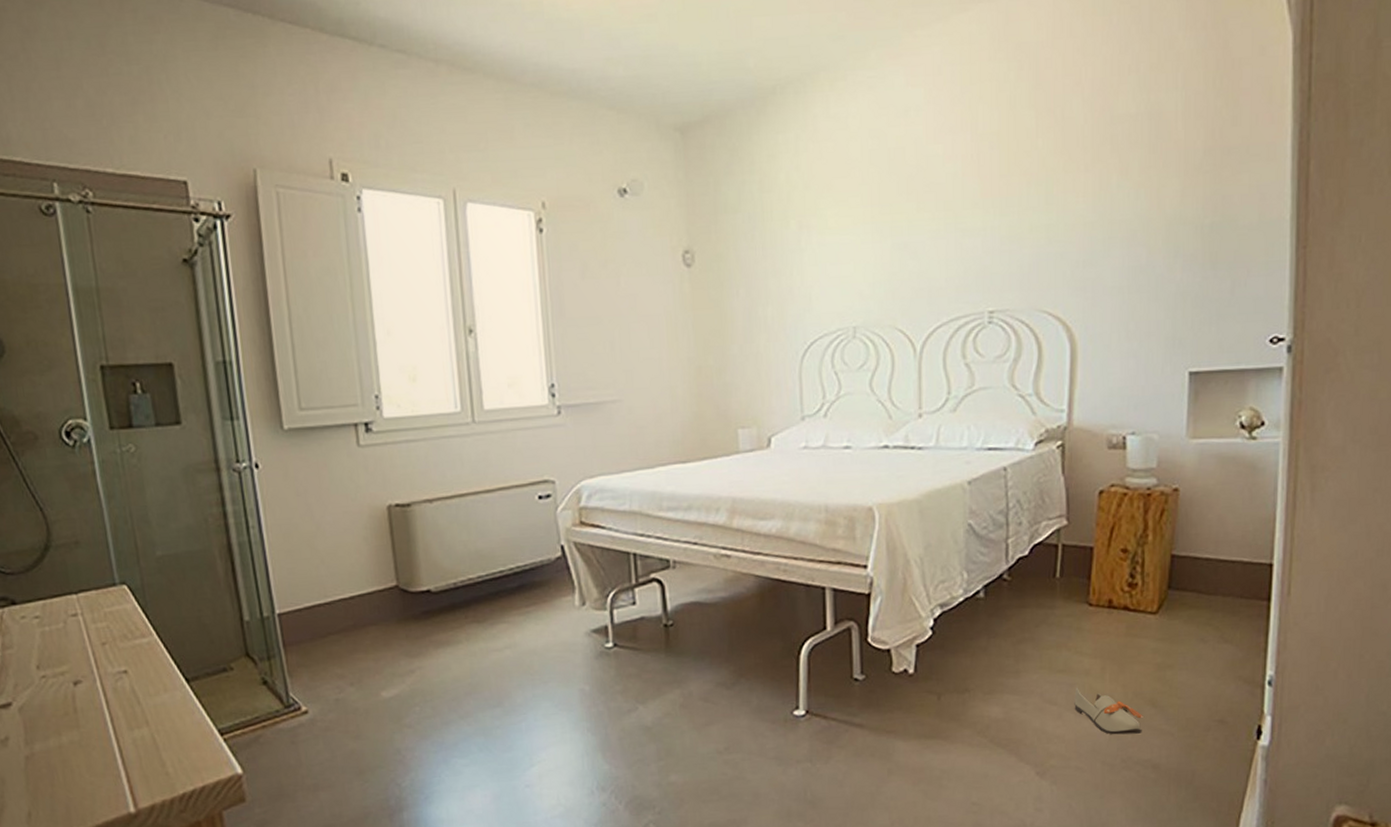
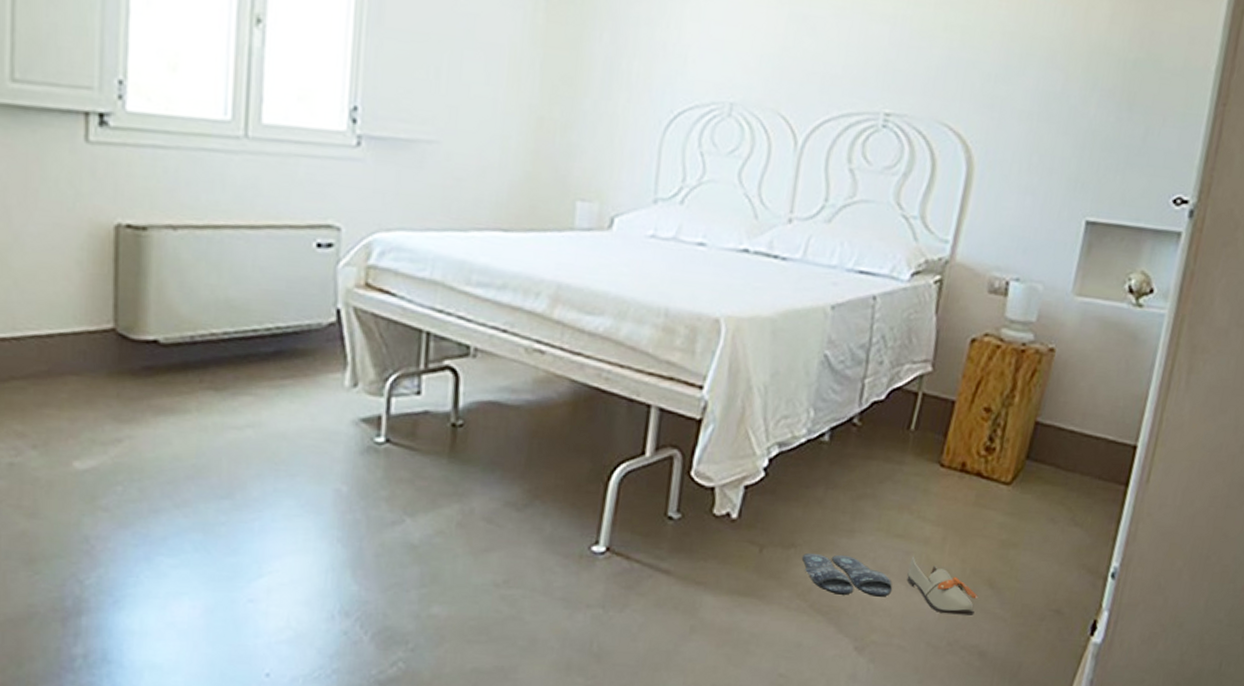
slippers: none [977,693,1062,728] -> present [802,552,892,597]

